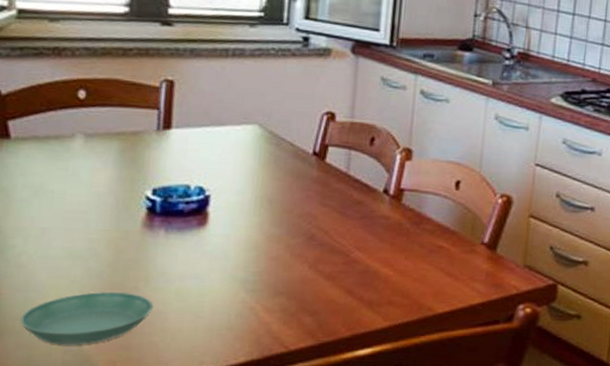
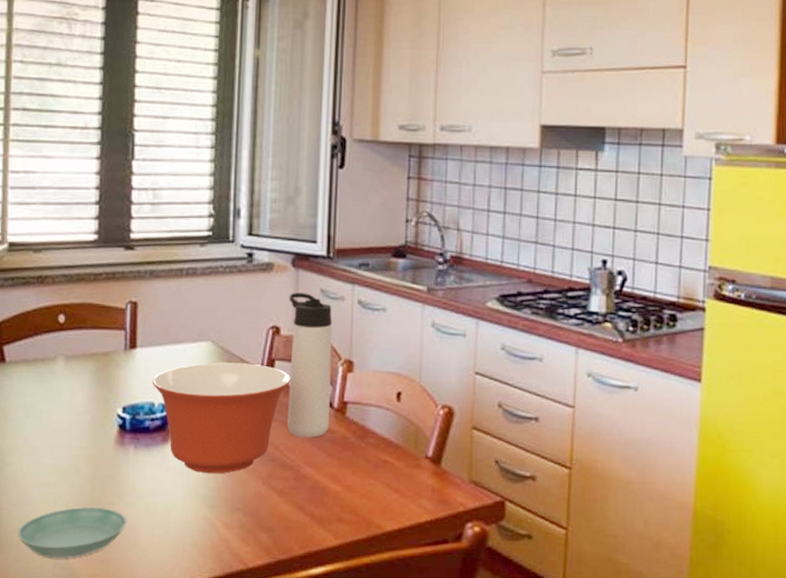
mixing bowl: none [188,146,346,258] -> present [152,362,292,474]
thermos bottle: none [339,79,393,223] -> present [287,293,333,438]

